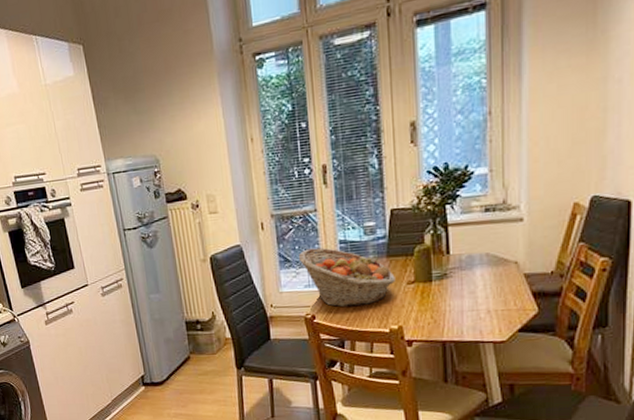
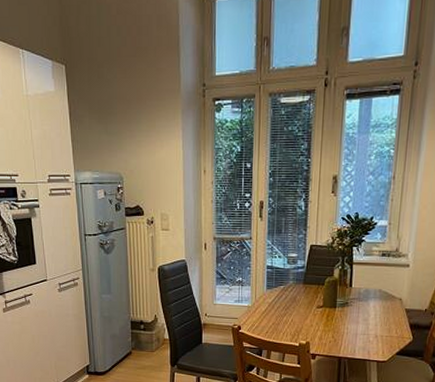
fruit basket: present [298,247,395,308] -> none [232,270,308,322]

